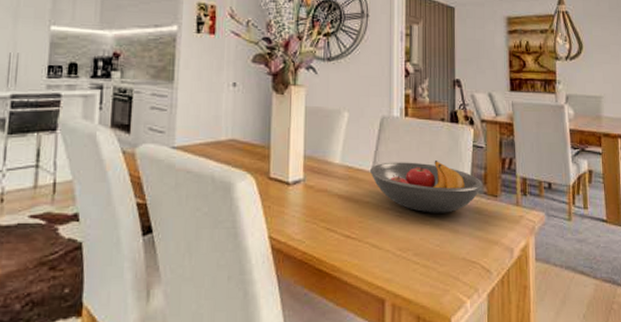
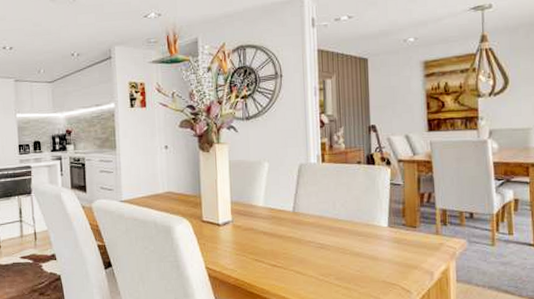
fruit bowl: present [370,161,483,213] -> none [291,199,401,244]

